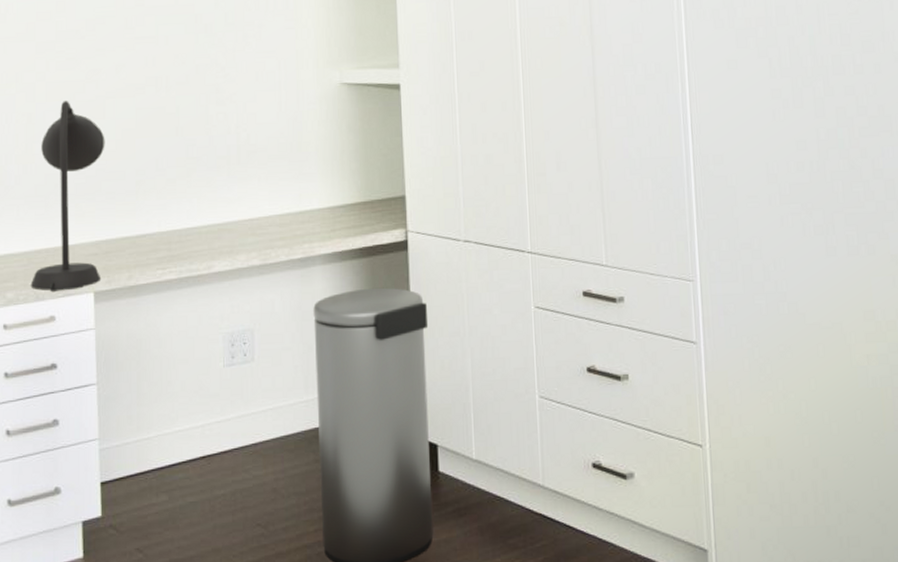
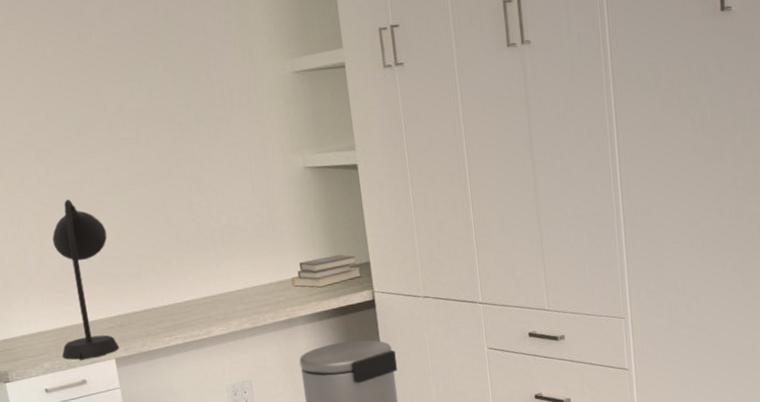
books: none [313,185,395,222] -> present [291,254,362,288]

